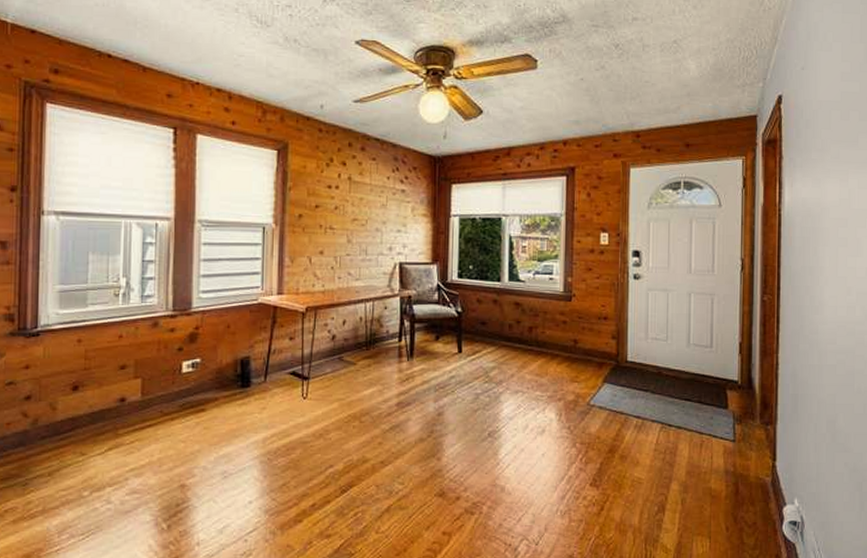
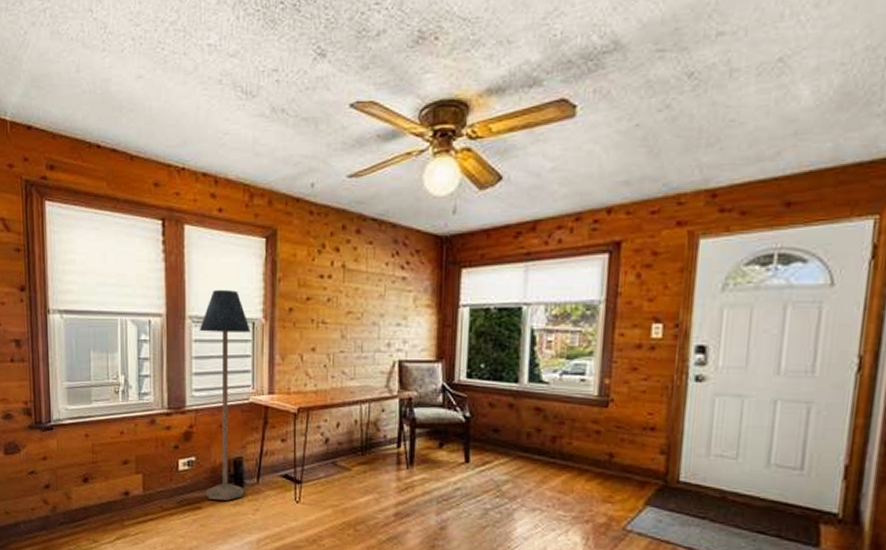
floor lamp: none [208,196,261,401] -> present [199,290,250,501]

